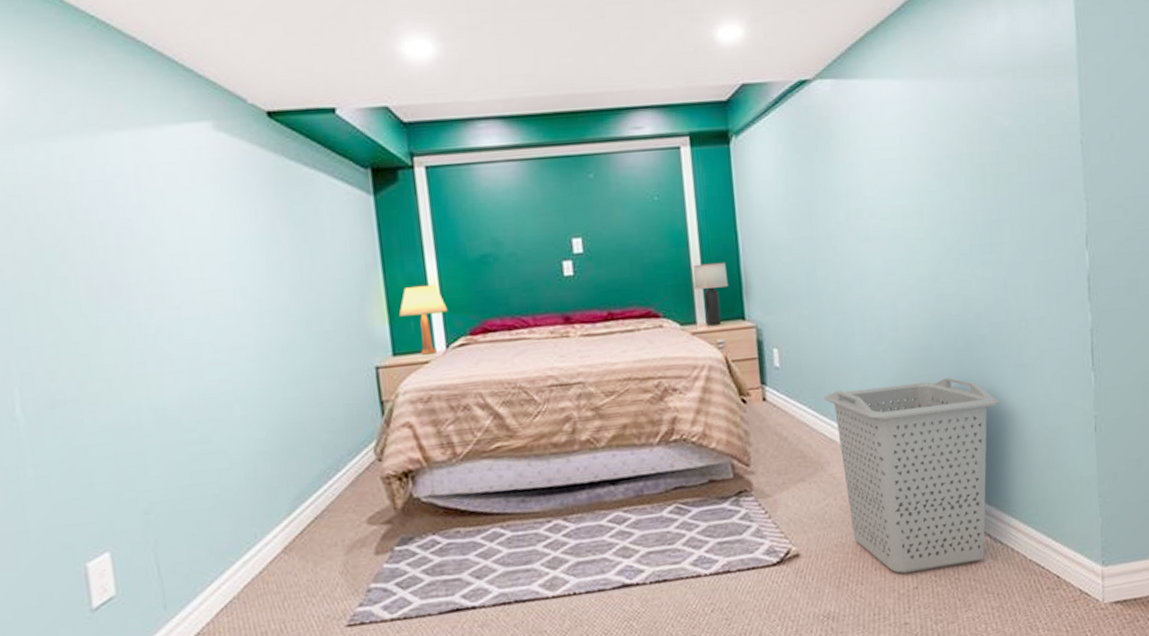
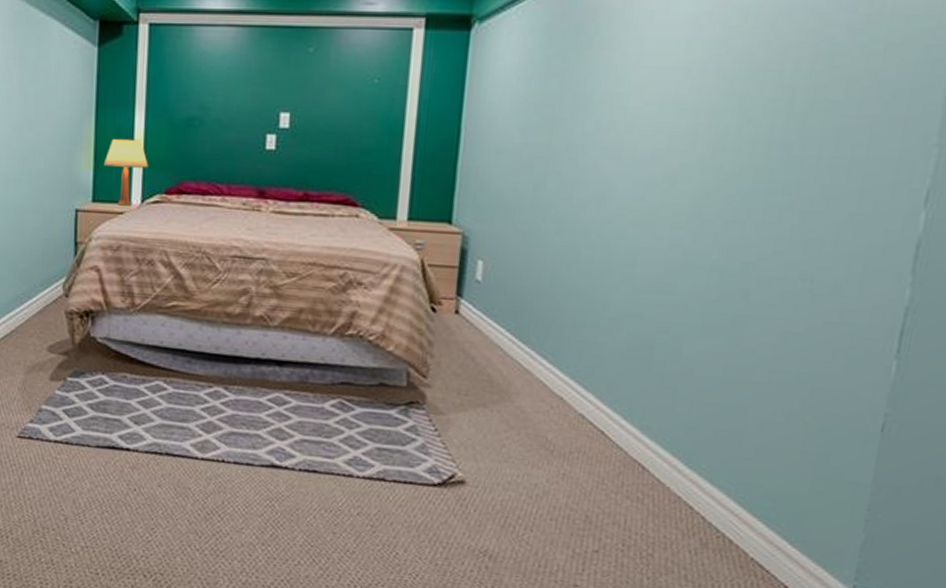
table lamp: present [693,262,729,327] -> none [400,156,441,226]
laundry basket: present [824,377,1000,574] -> none [527,318,754,544]

